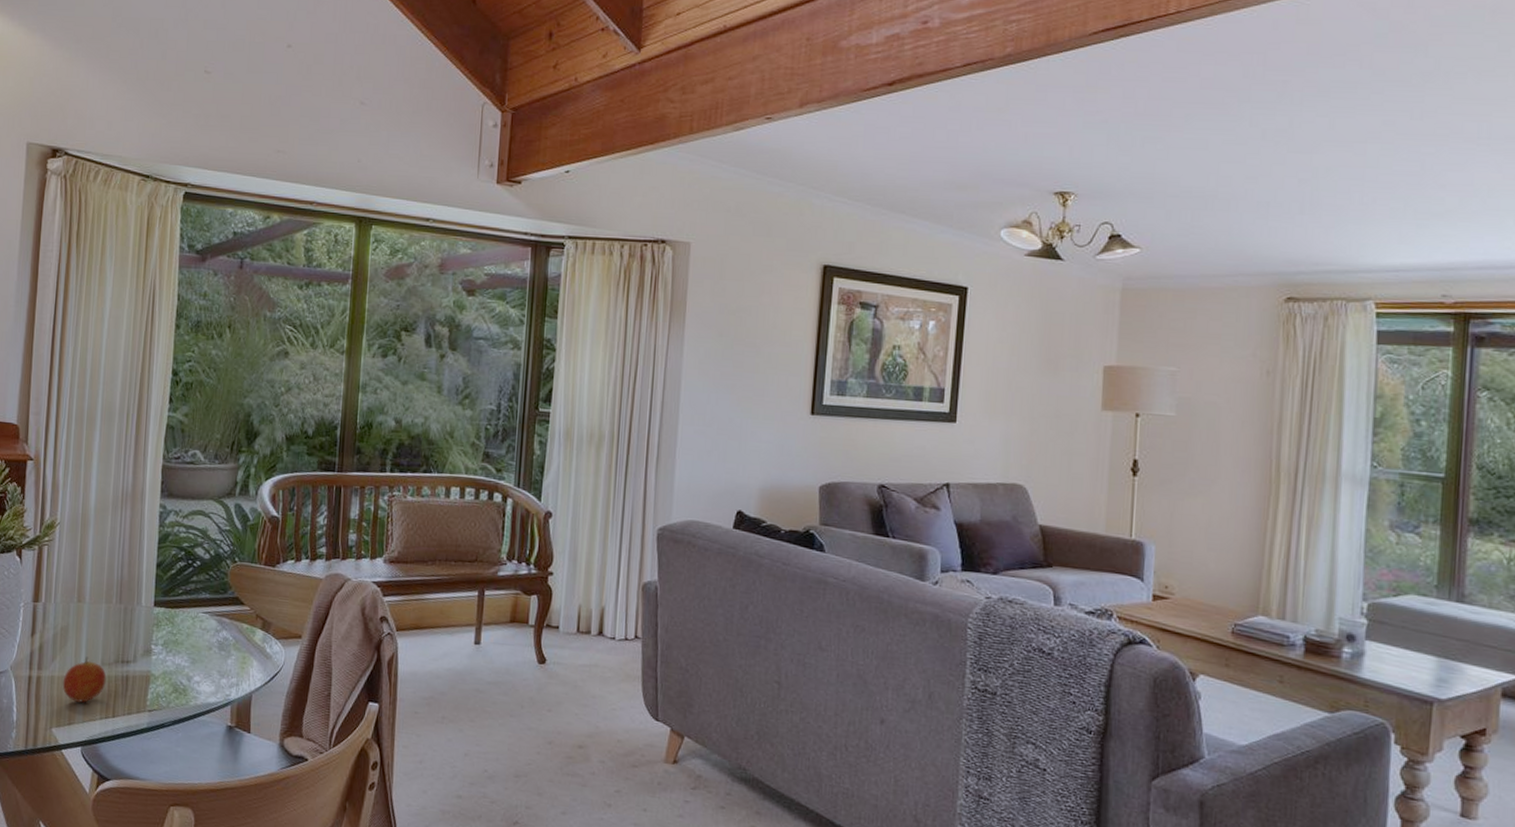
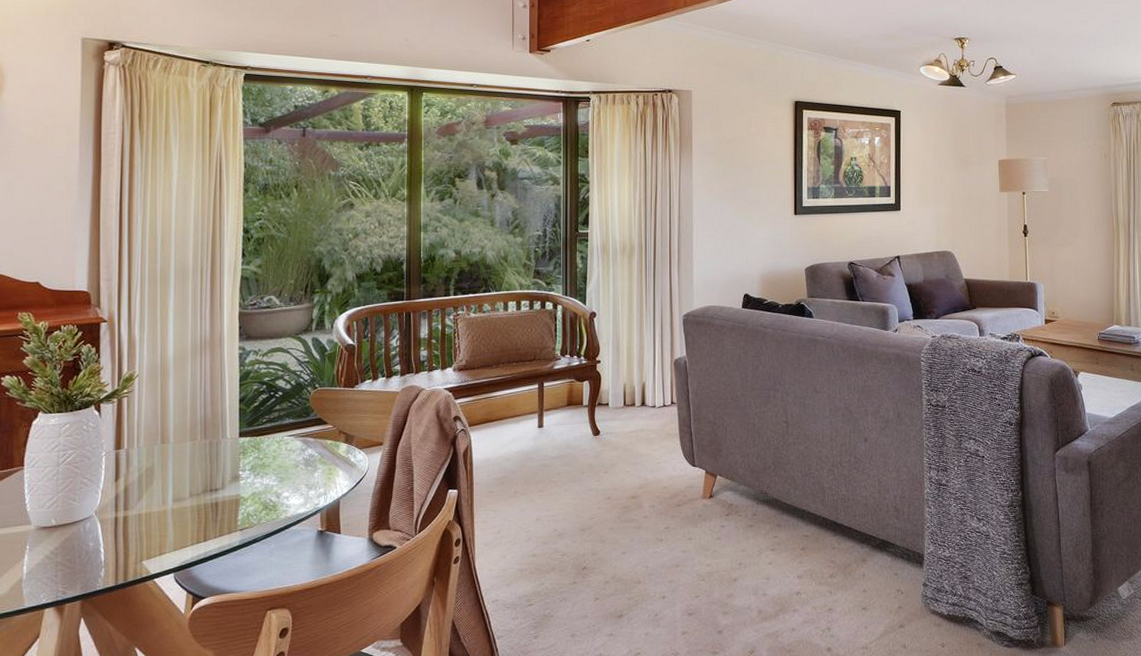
fruit: present [62,656,107,703] -> none [151,491,196,533]

